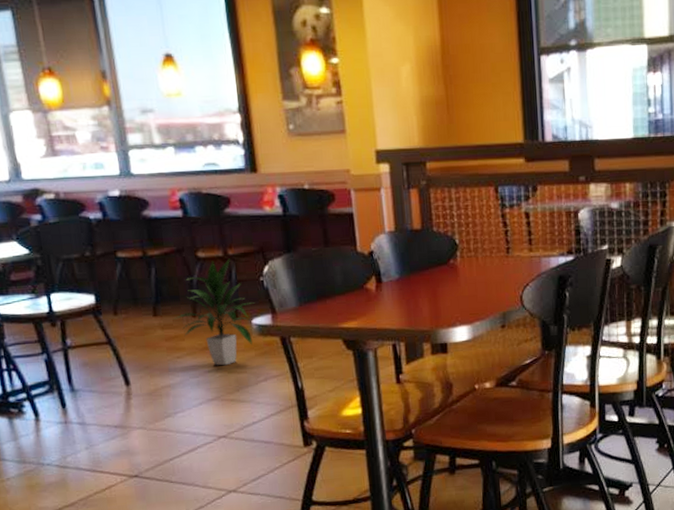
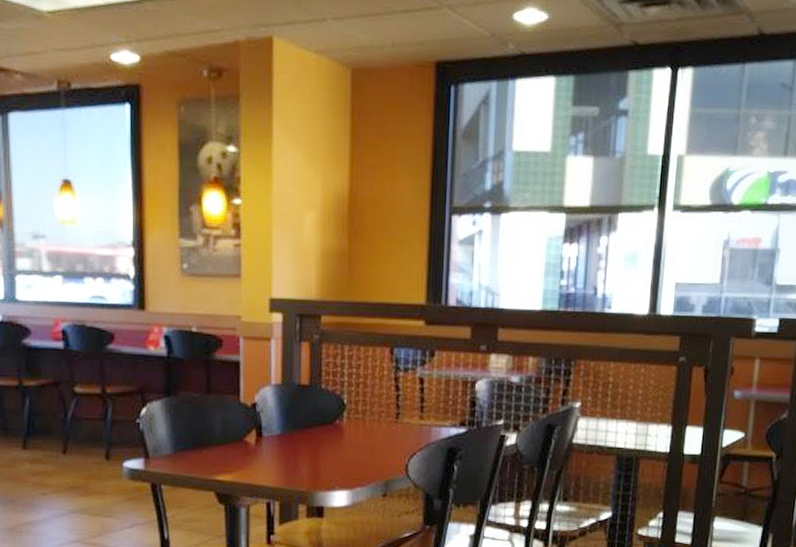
indoor plant: present [172,258,254,366] -> none [42,396,128,508]

